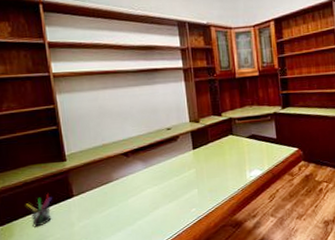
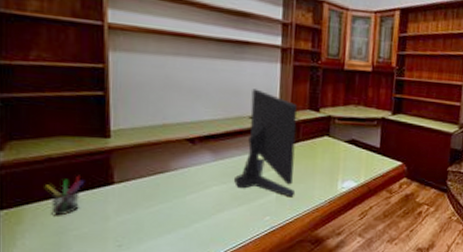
computer monitor: none [163,105,212,191] -> present [234,88,297,198]

